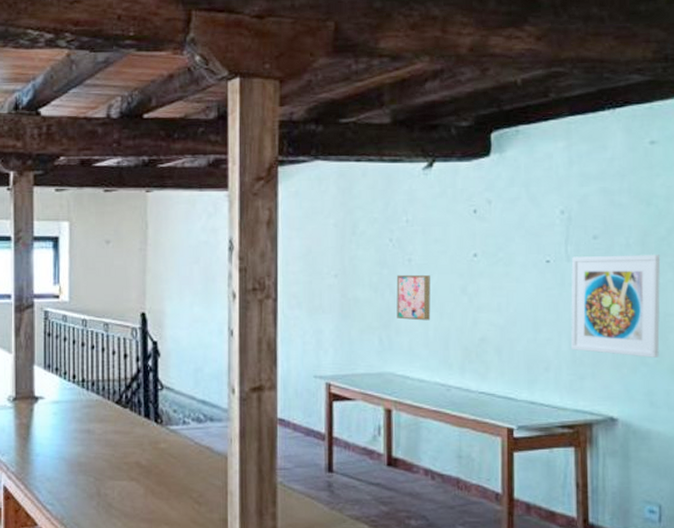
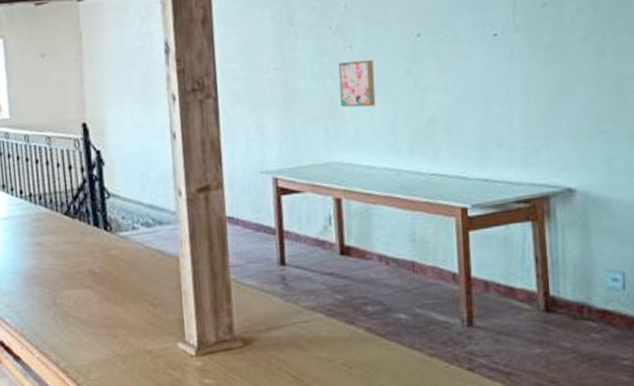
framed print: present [571,255,661,358] -> none [520,17,617,125]

